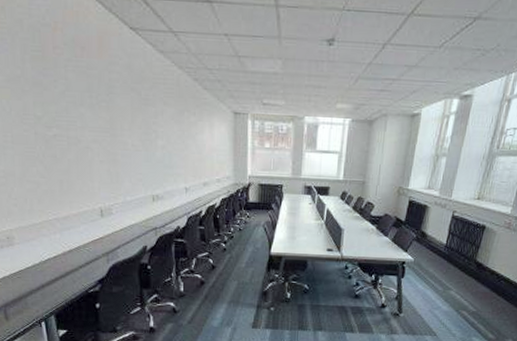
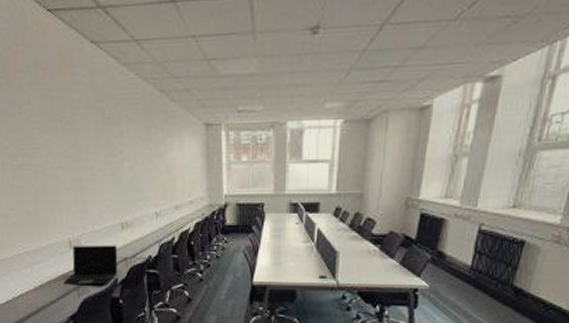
laptop: none [93,214,148,252] -> present [63,245,118,286]

